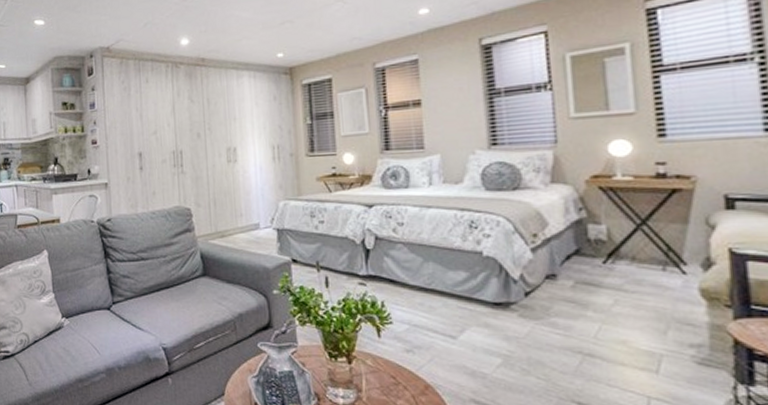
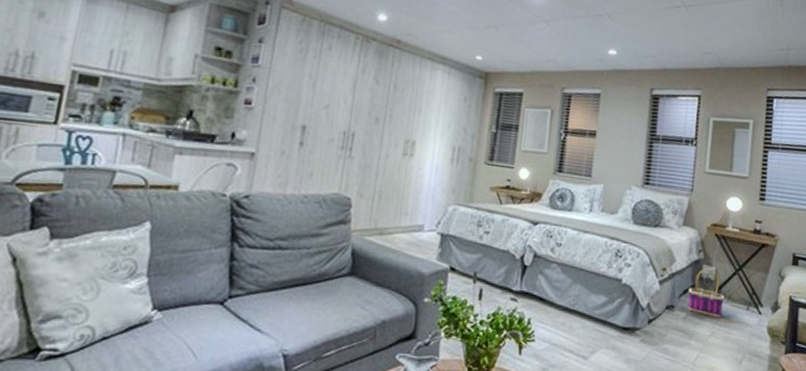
basket: none [572,228,626,282] -> present [687,268,725,317]

